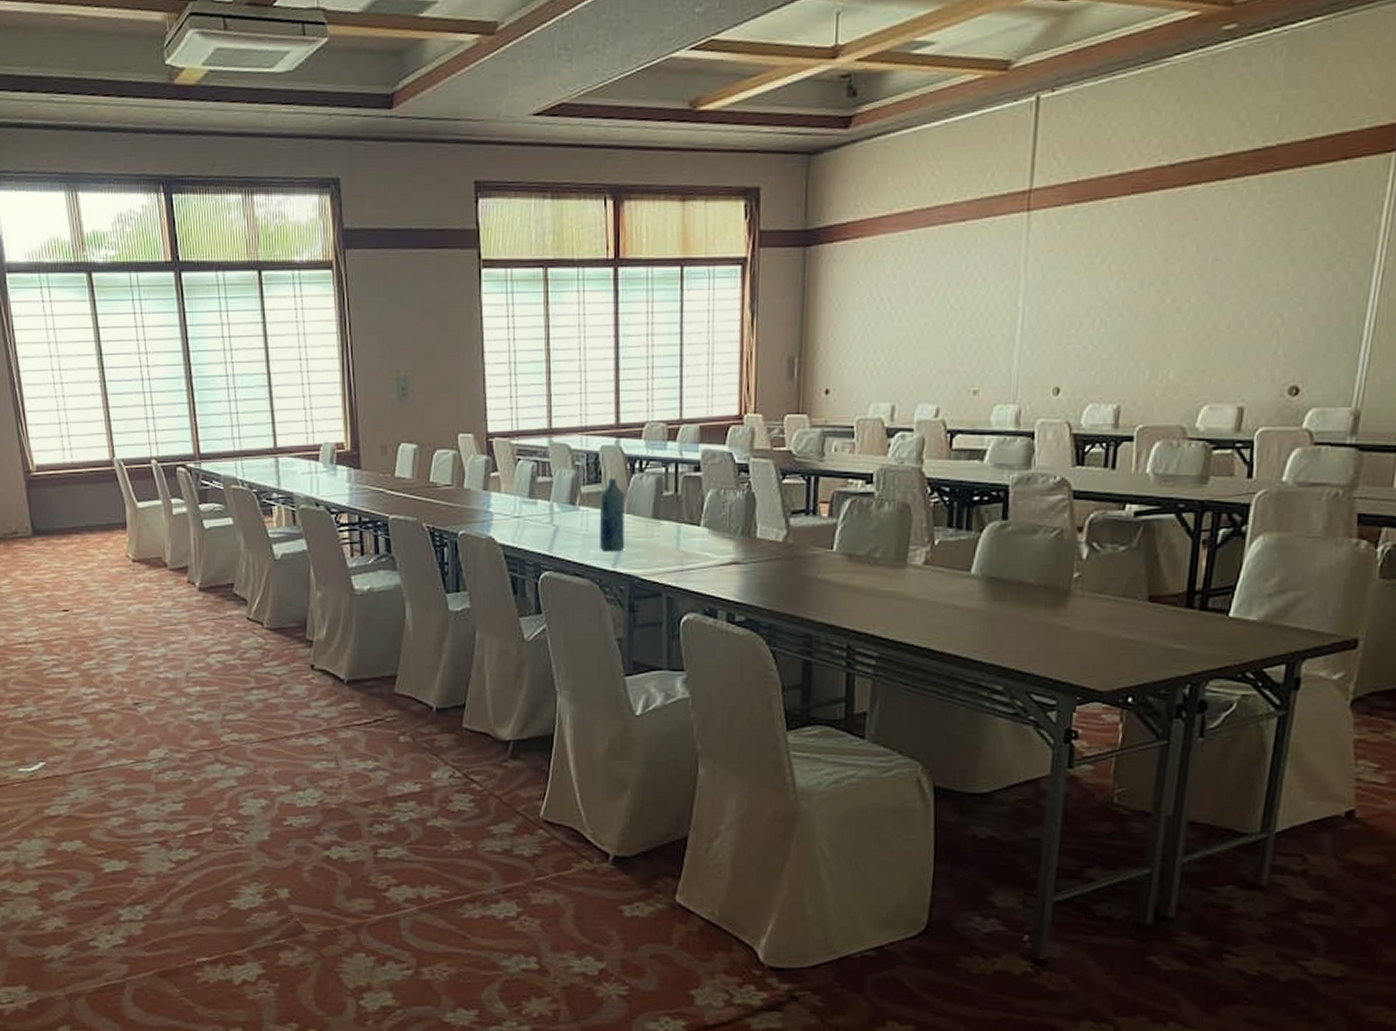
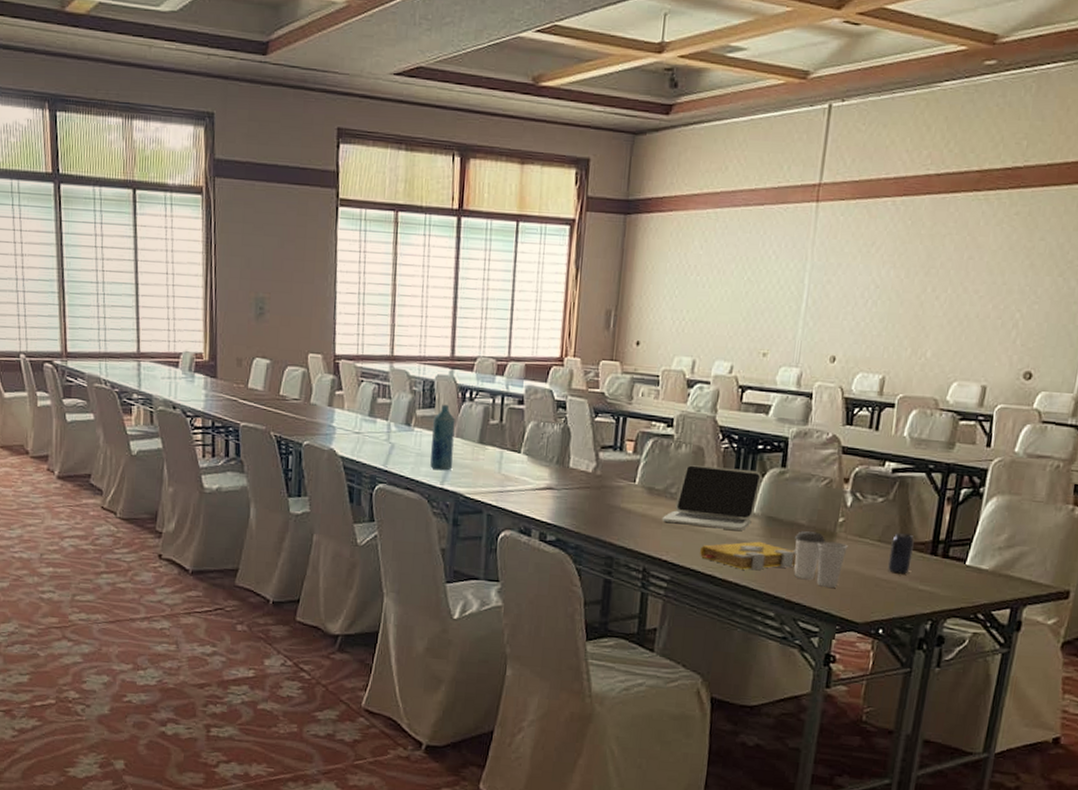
laptop: none [865,525,980,595] -> present [661,465,762,530]
spell book: none [912,606,1026,640] -> present [700,541,797,571]
cup: none [1021,591,1086,653] -> present [794,531,848,588]
beverage can: none [1135,585,1165,633] -> present [888,533,914,574]

